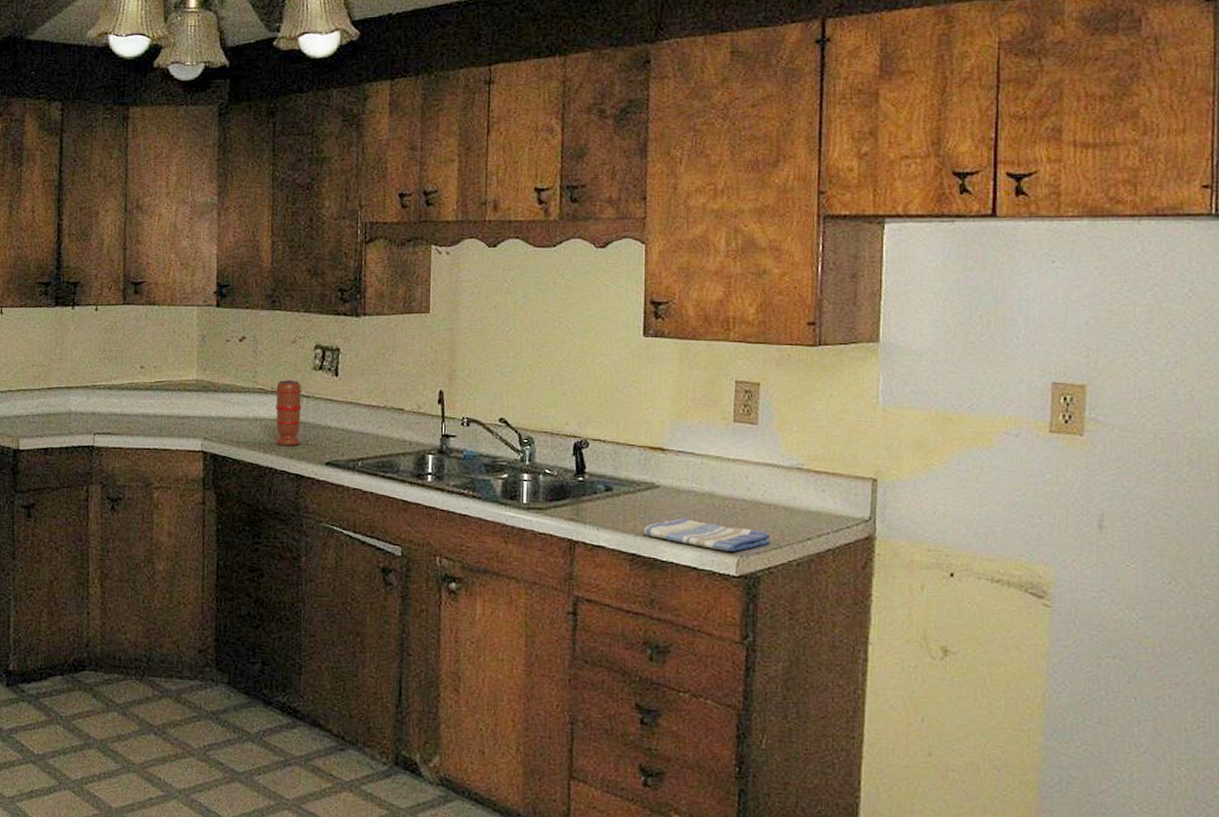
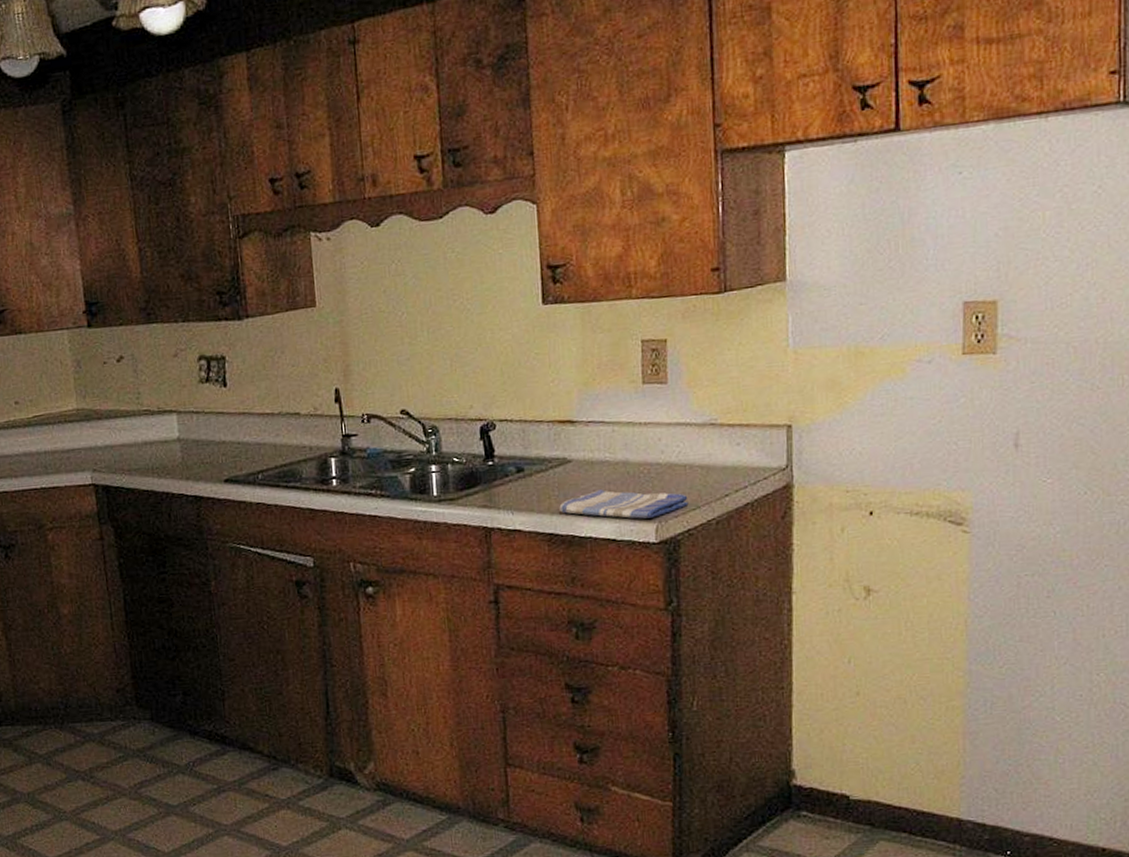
spice grinder: present [275,379,302,446] -> none [162,396,196,468]

